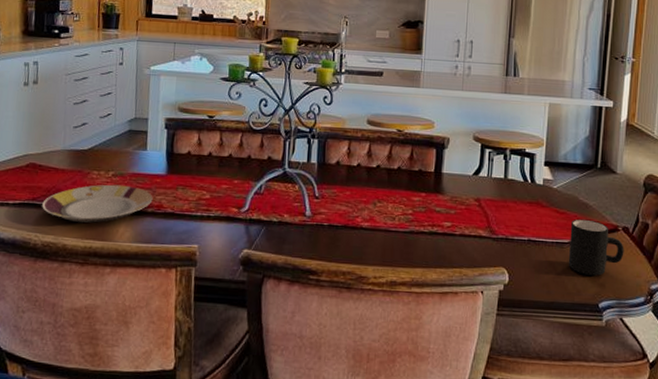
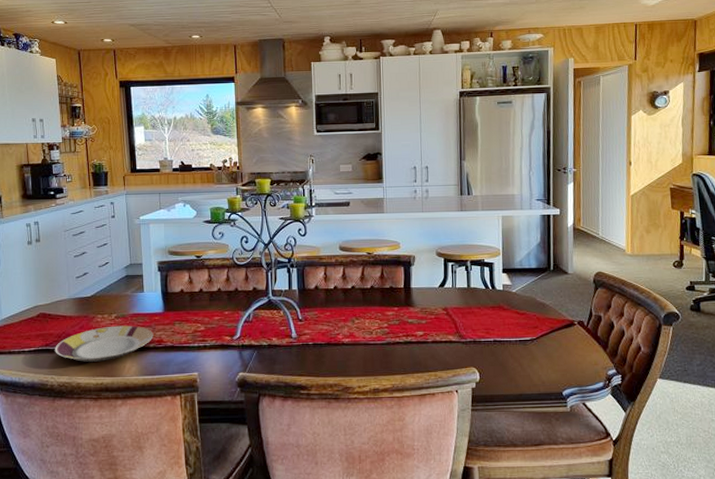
mug: present [568,219,624,276] -> none [531,317,582,367]

